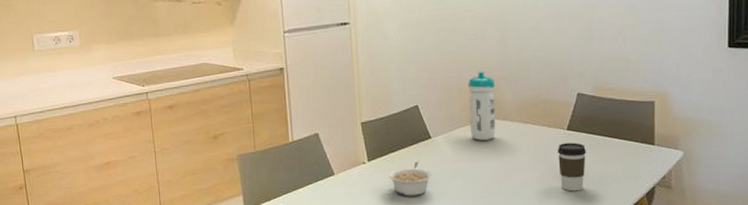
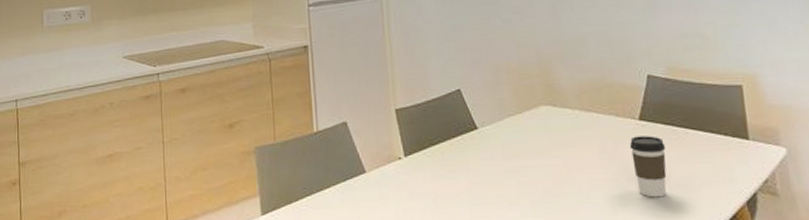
legume: present [388,161,432,196] -> none [428,157,481,201]
water bottle: present [468,70,496,141] -> none [517,48,554,132]

